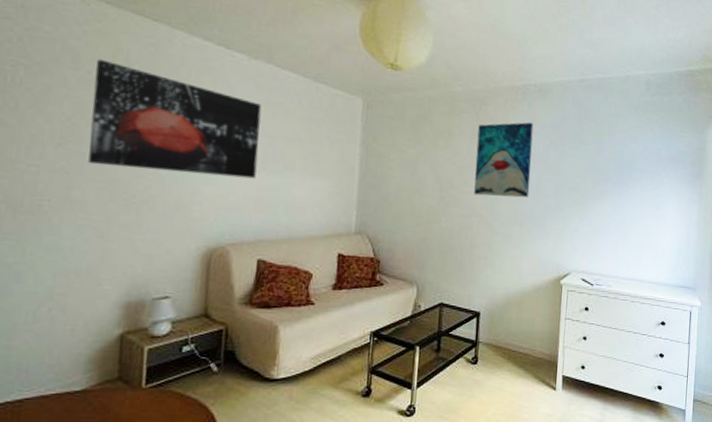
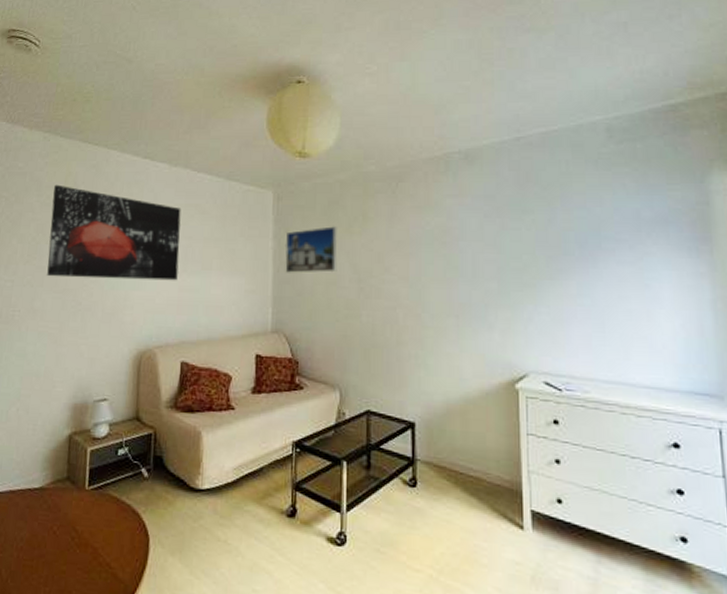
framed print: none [371,138,424,182] -> present [285,226,338,273]
wall art: present [474,122,534,198] -> none [396,194,464,284]

